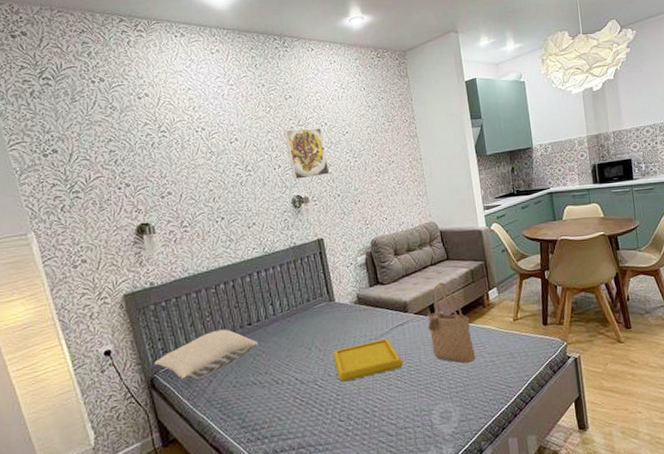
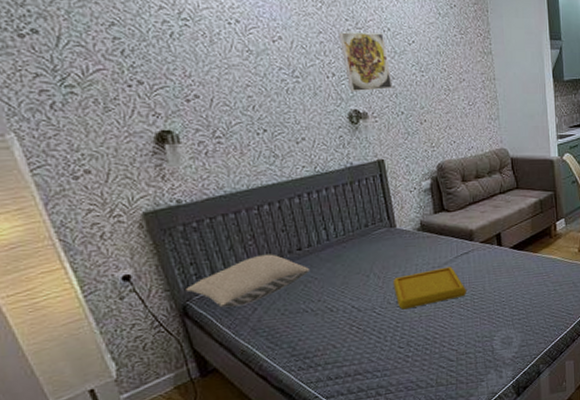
tote bag: present [428,282,475,364] -> none [493,211,539,292]

